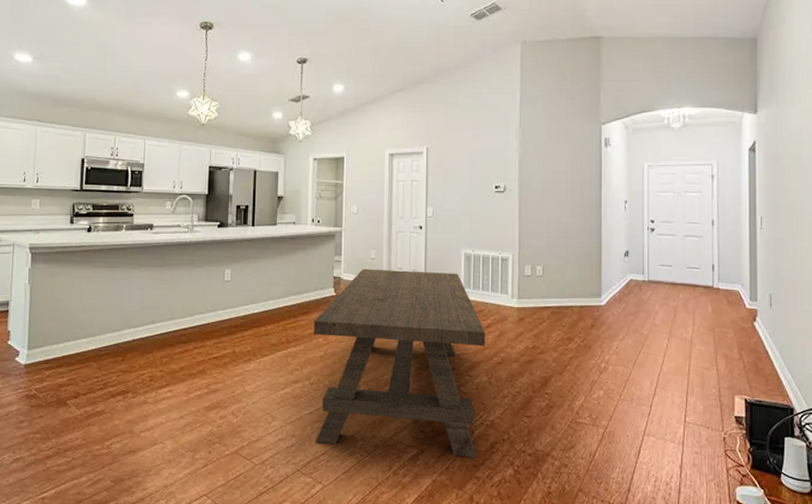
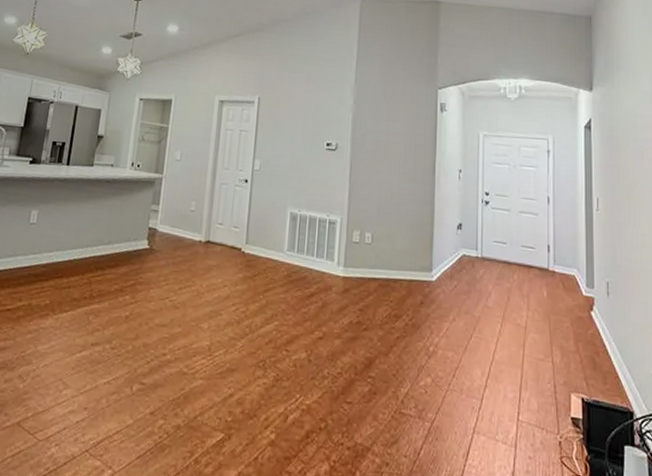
dining table: present [313,268,486,458] -> none [110,220,308,448]

